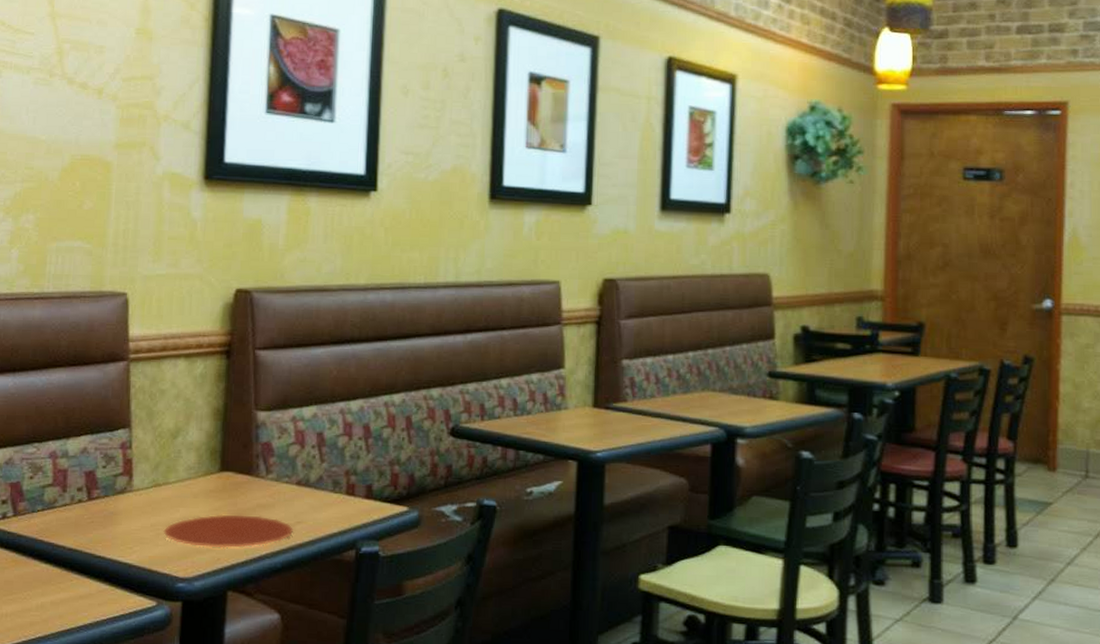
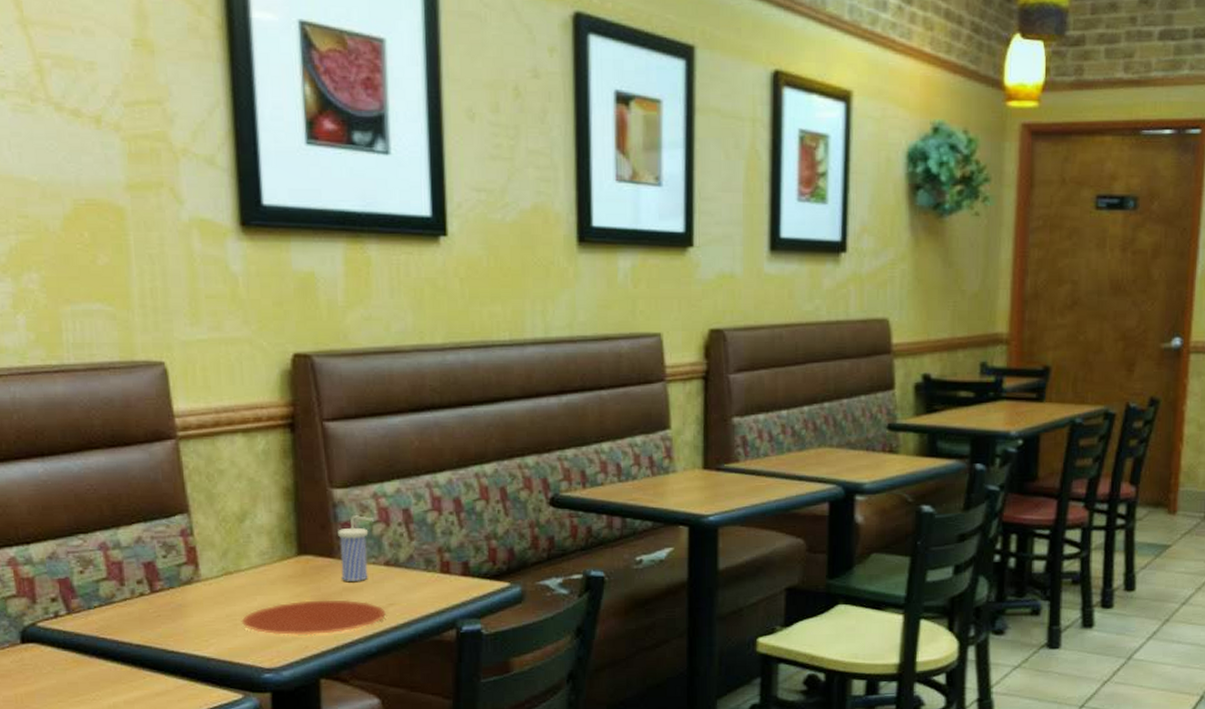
beverage cup: none [257,435,292,500] -> present [338,514,375,582]

